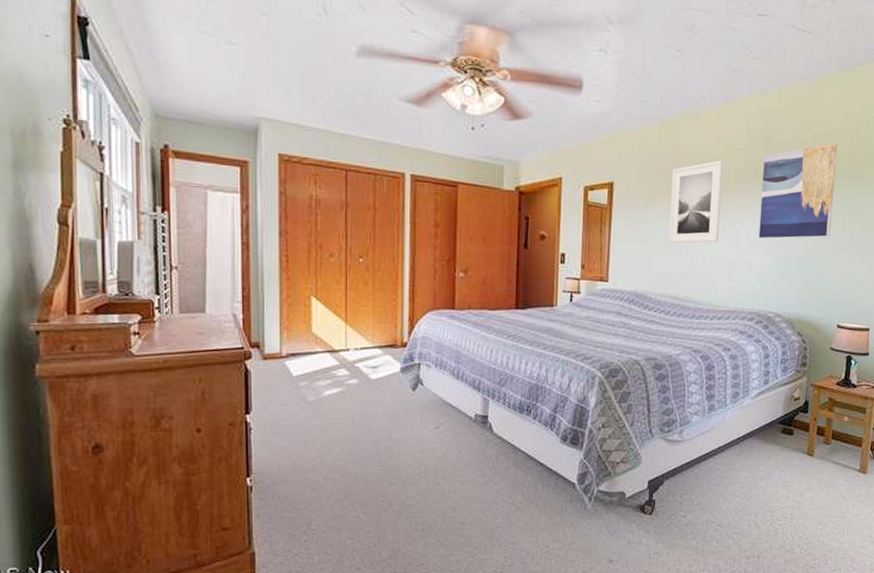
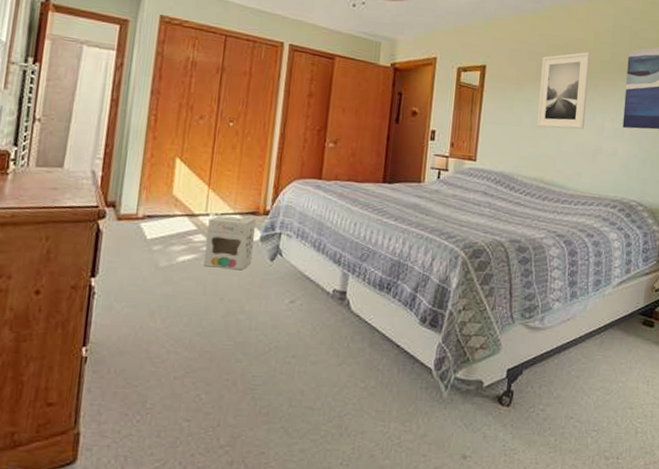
cardboard box: none [349,350,396,401] -> present [204,215,256,270]

